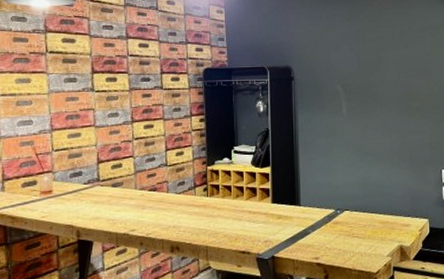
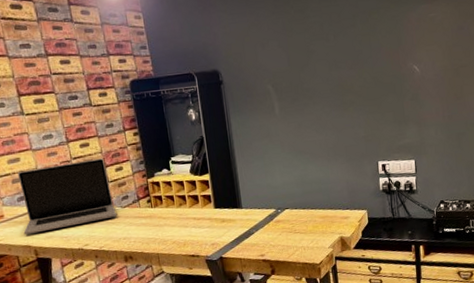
laptop: none [70,141,170,213] -> present [18,158,116,234]

